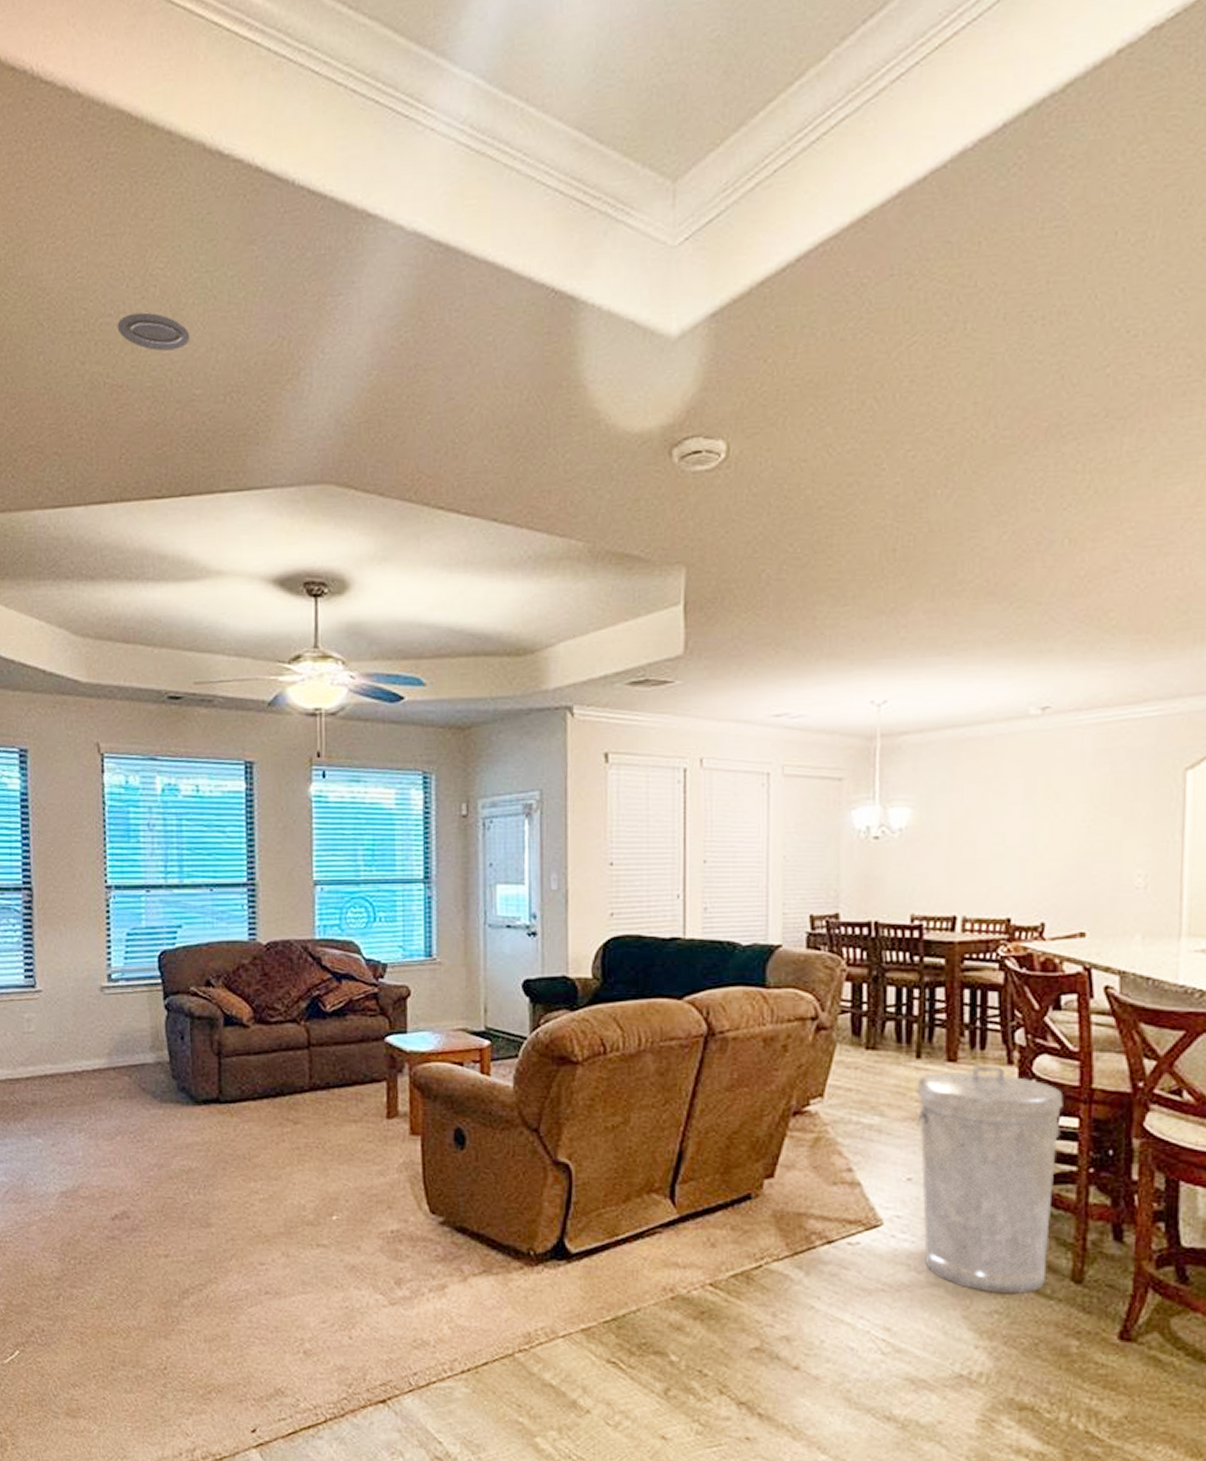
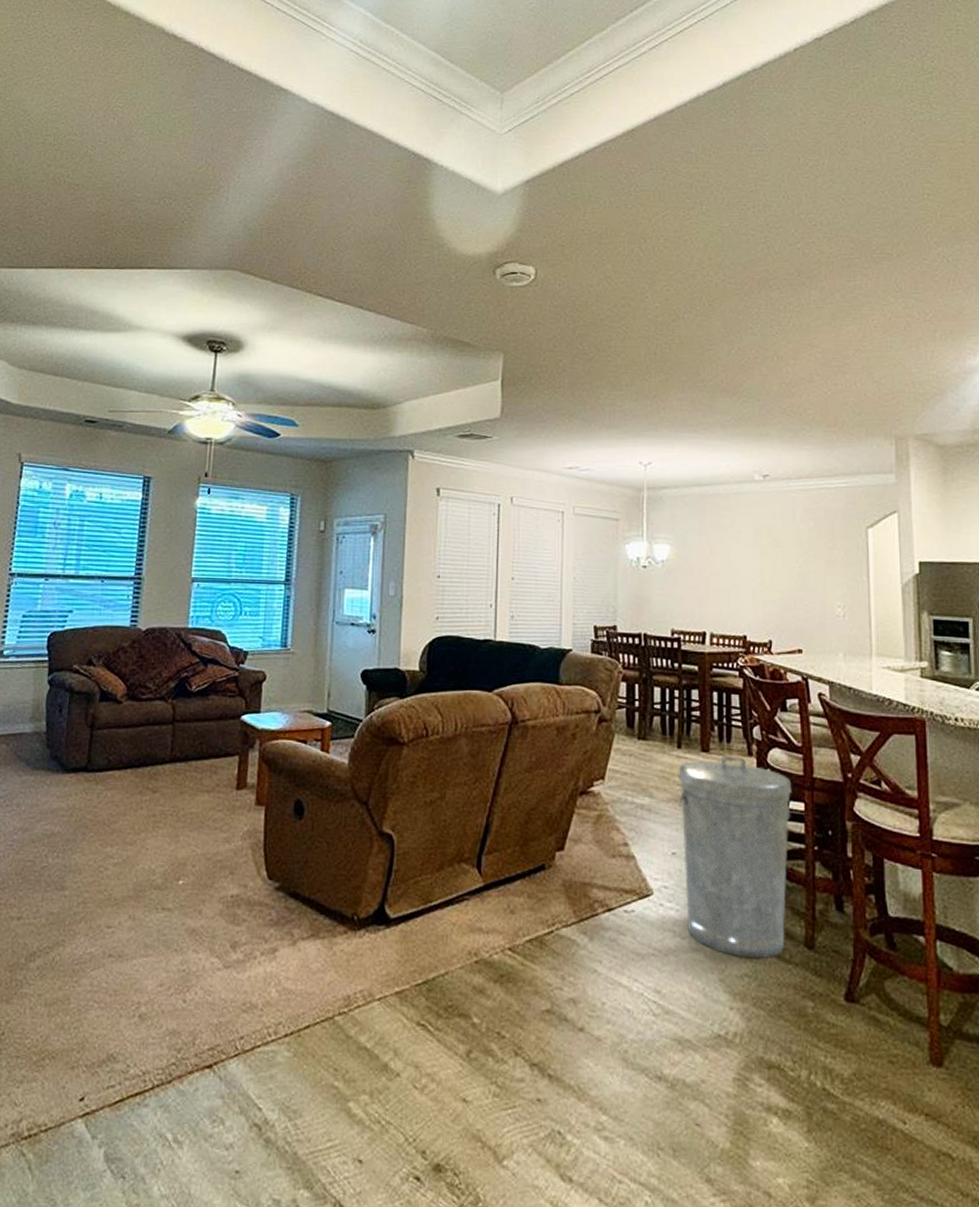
recessed light: present [117,312,190,351] -> none [80,135,137,164]

